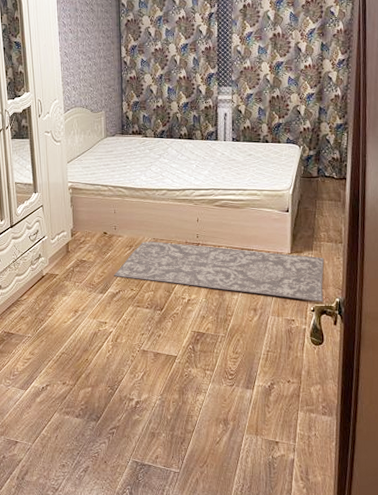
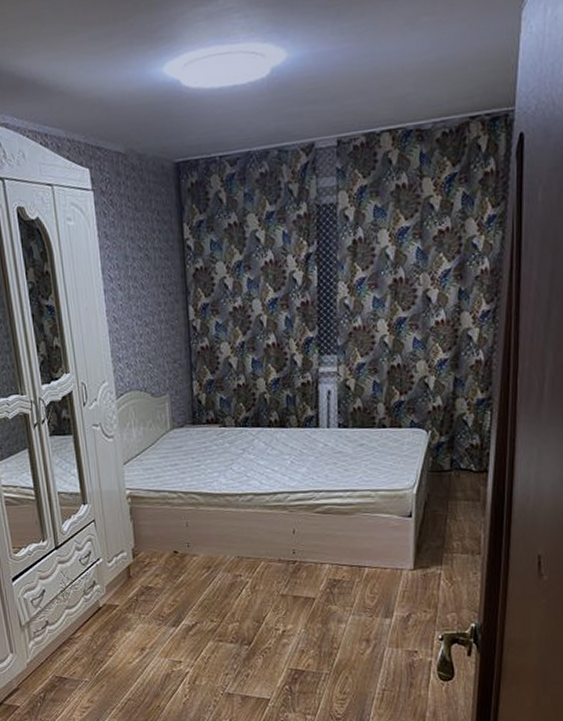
rug: present [114,241,325,303] -> none [189,560,457,629]

